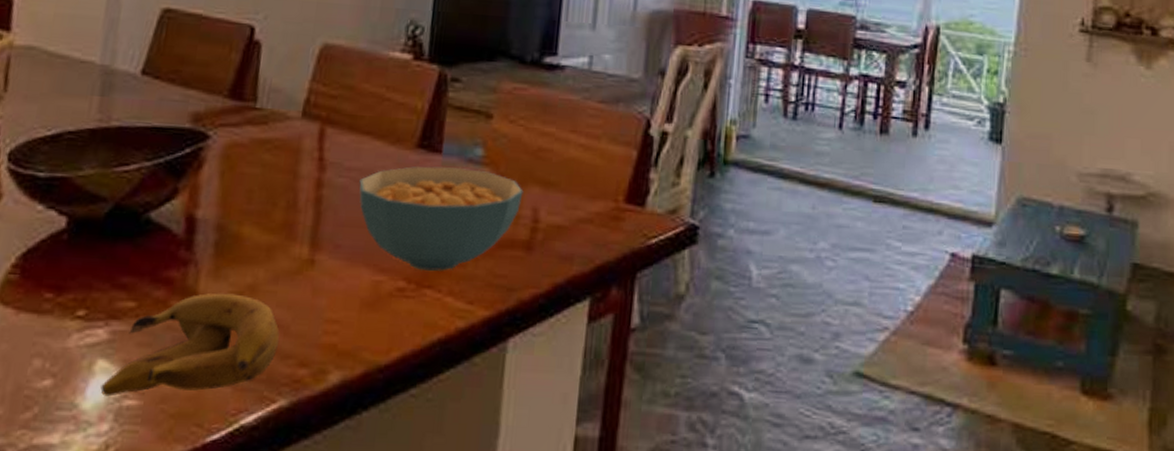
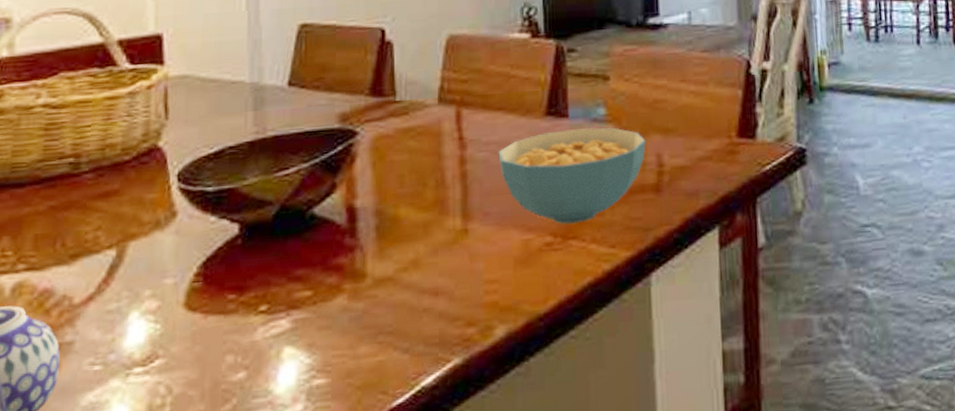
banana: present [100,293,279,397] -> none [290,270,445,380]

